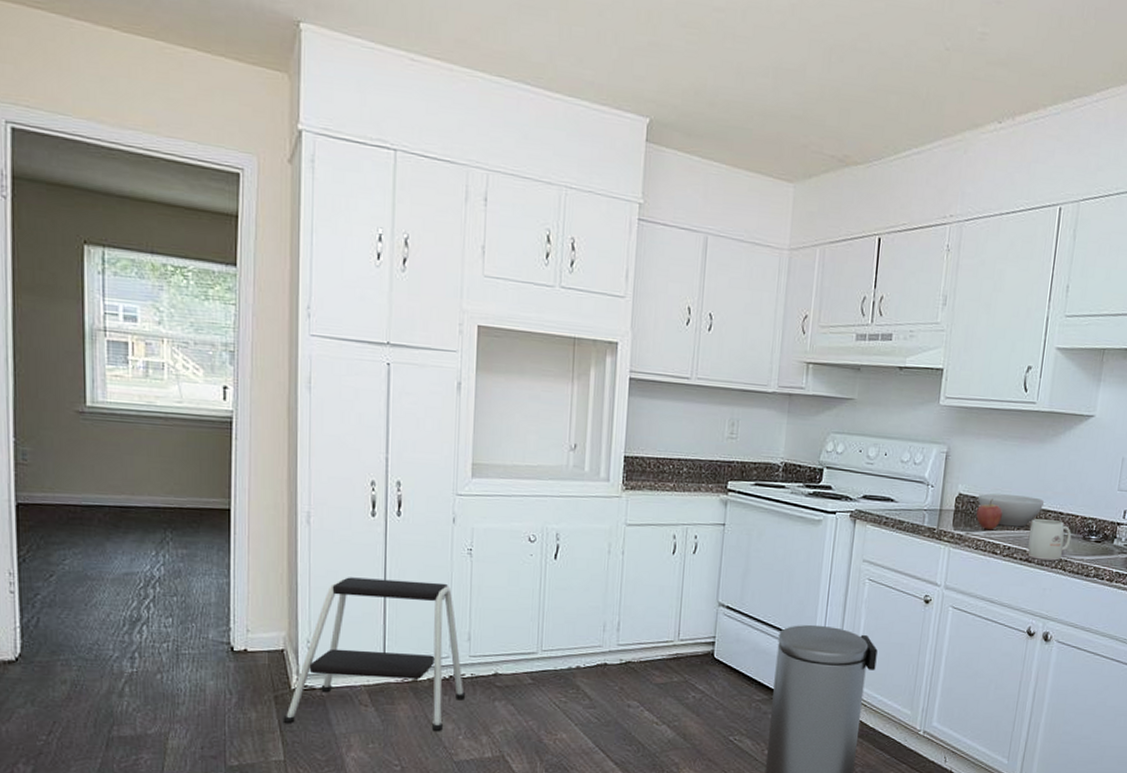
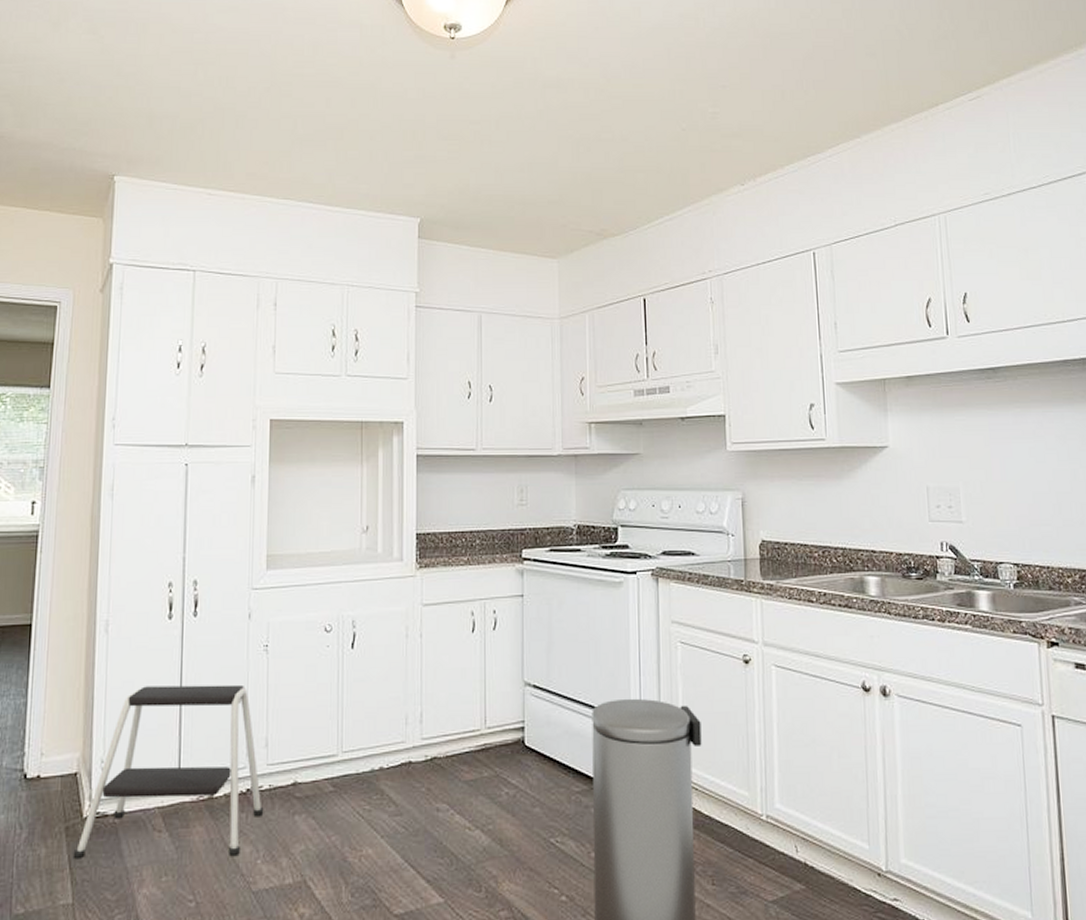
fruit: present [976,498,1003,531] -> none [784,542,811,577]
bowl: present [977,493,1044,527] -> none [782,537,853,571]
mug: present [1027,519,1072,561] -> none [843,560,890,604]

